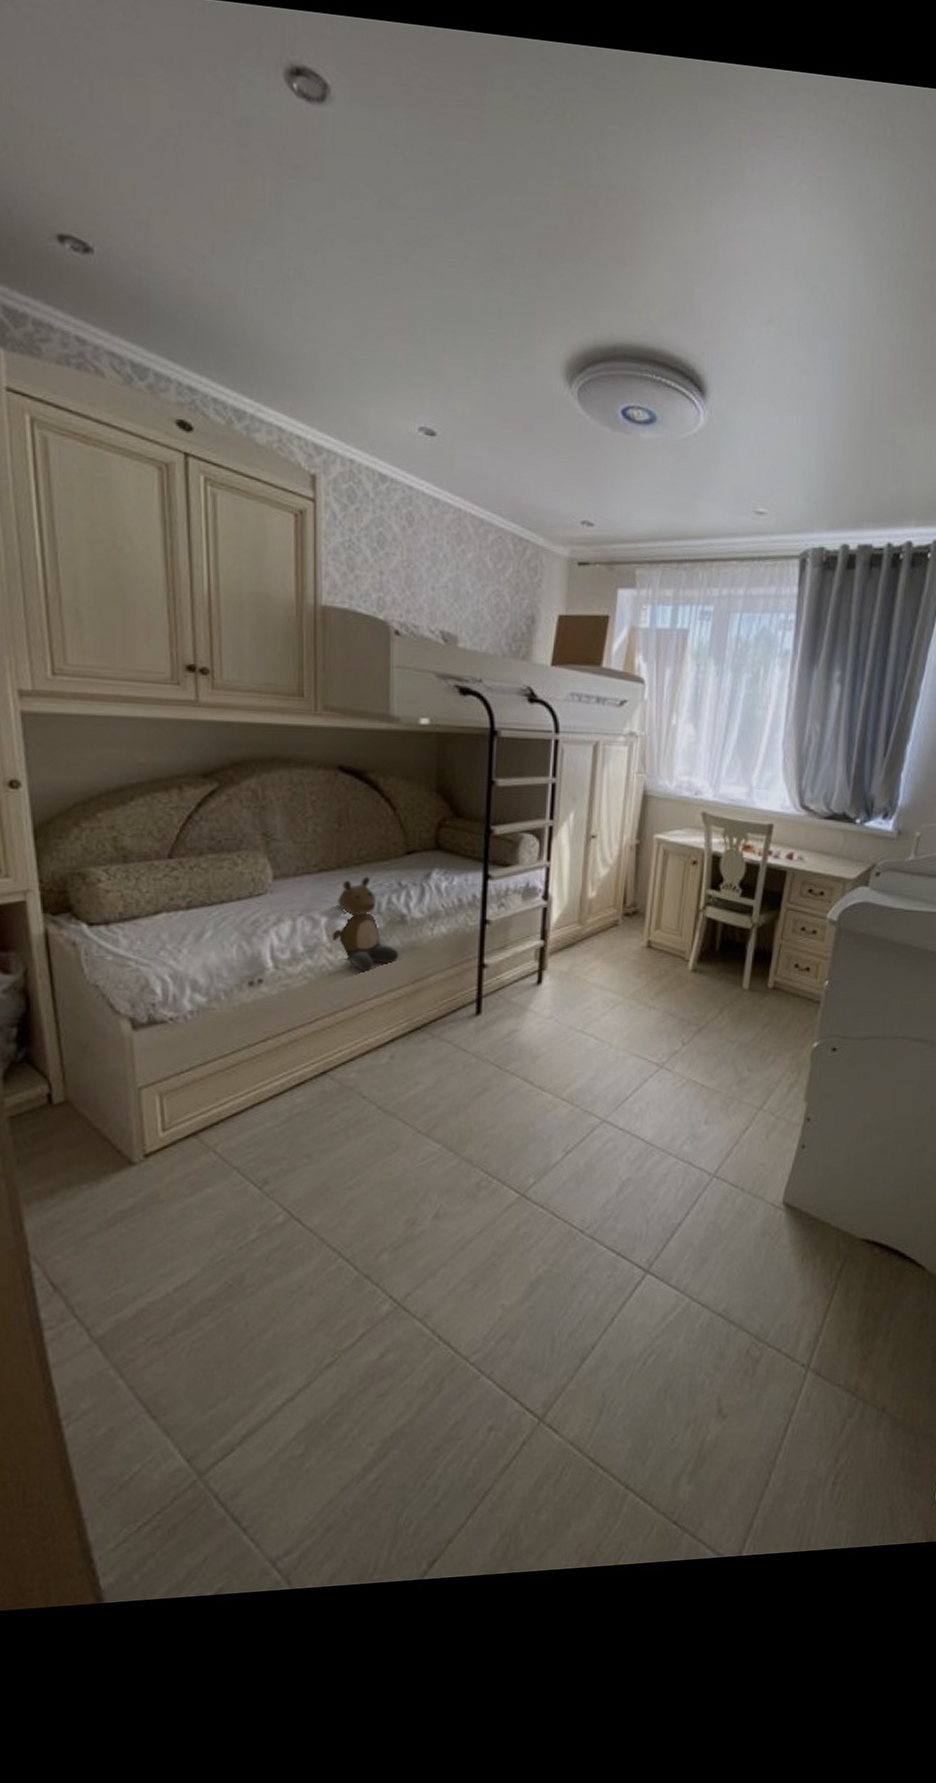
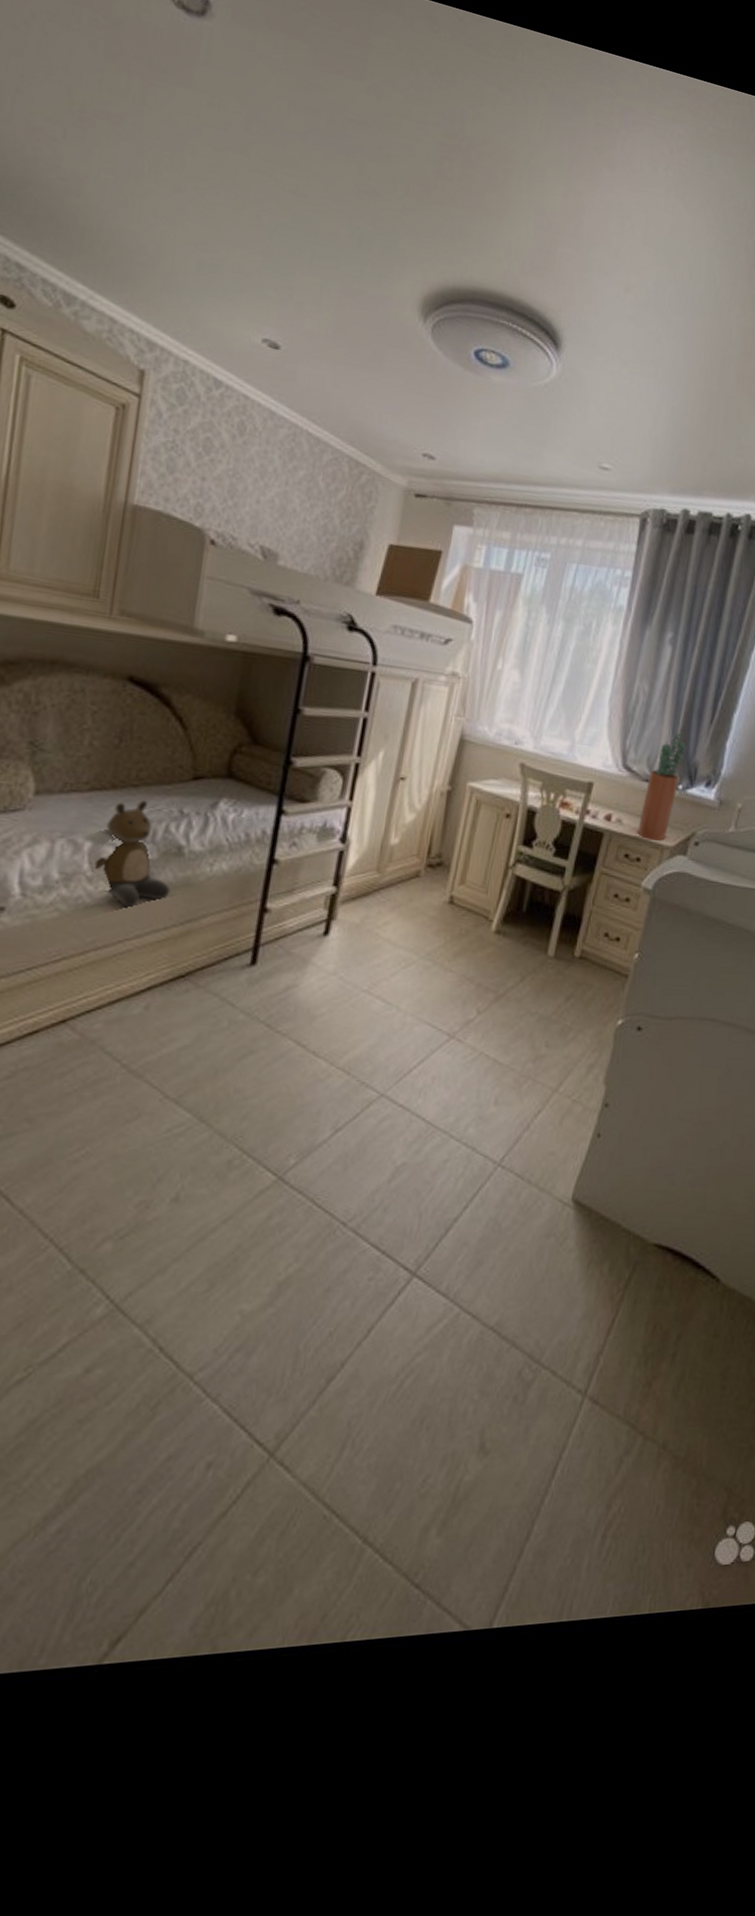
vase: none [819,765,862,875] -> present [637,729,687,842]

